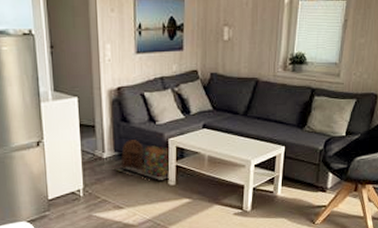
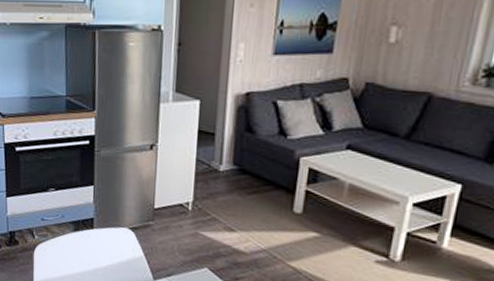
bag: present [114,140,171,180] -> none [230,153,302,206]

